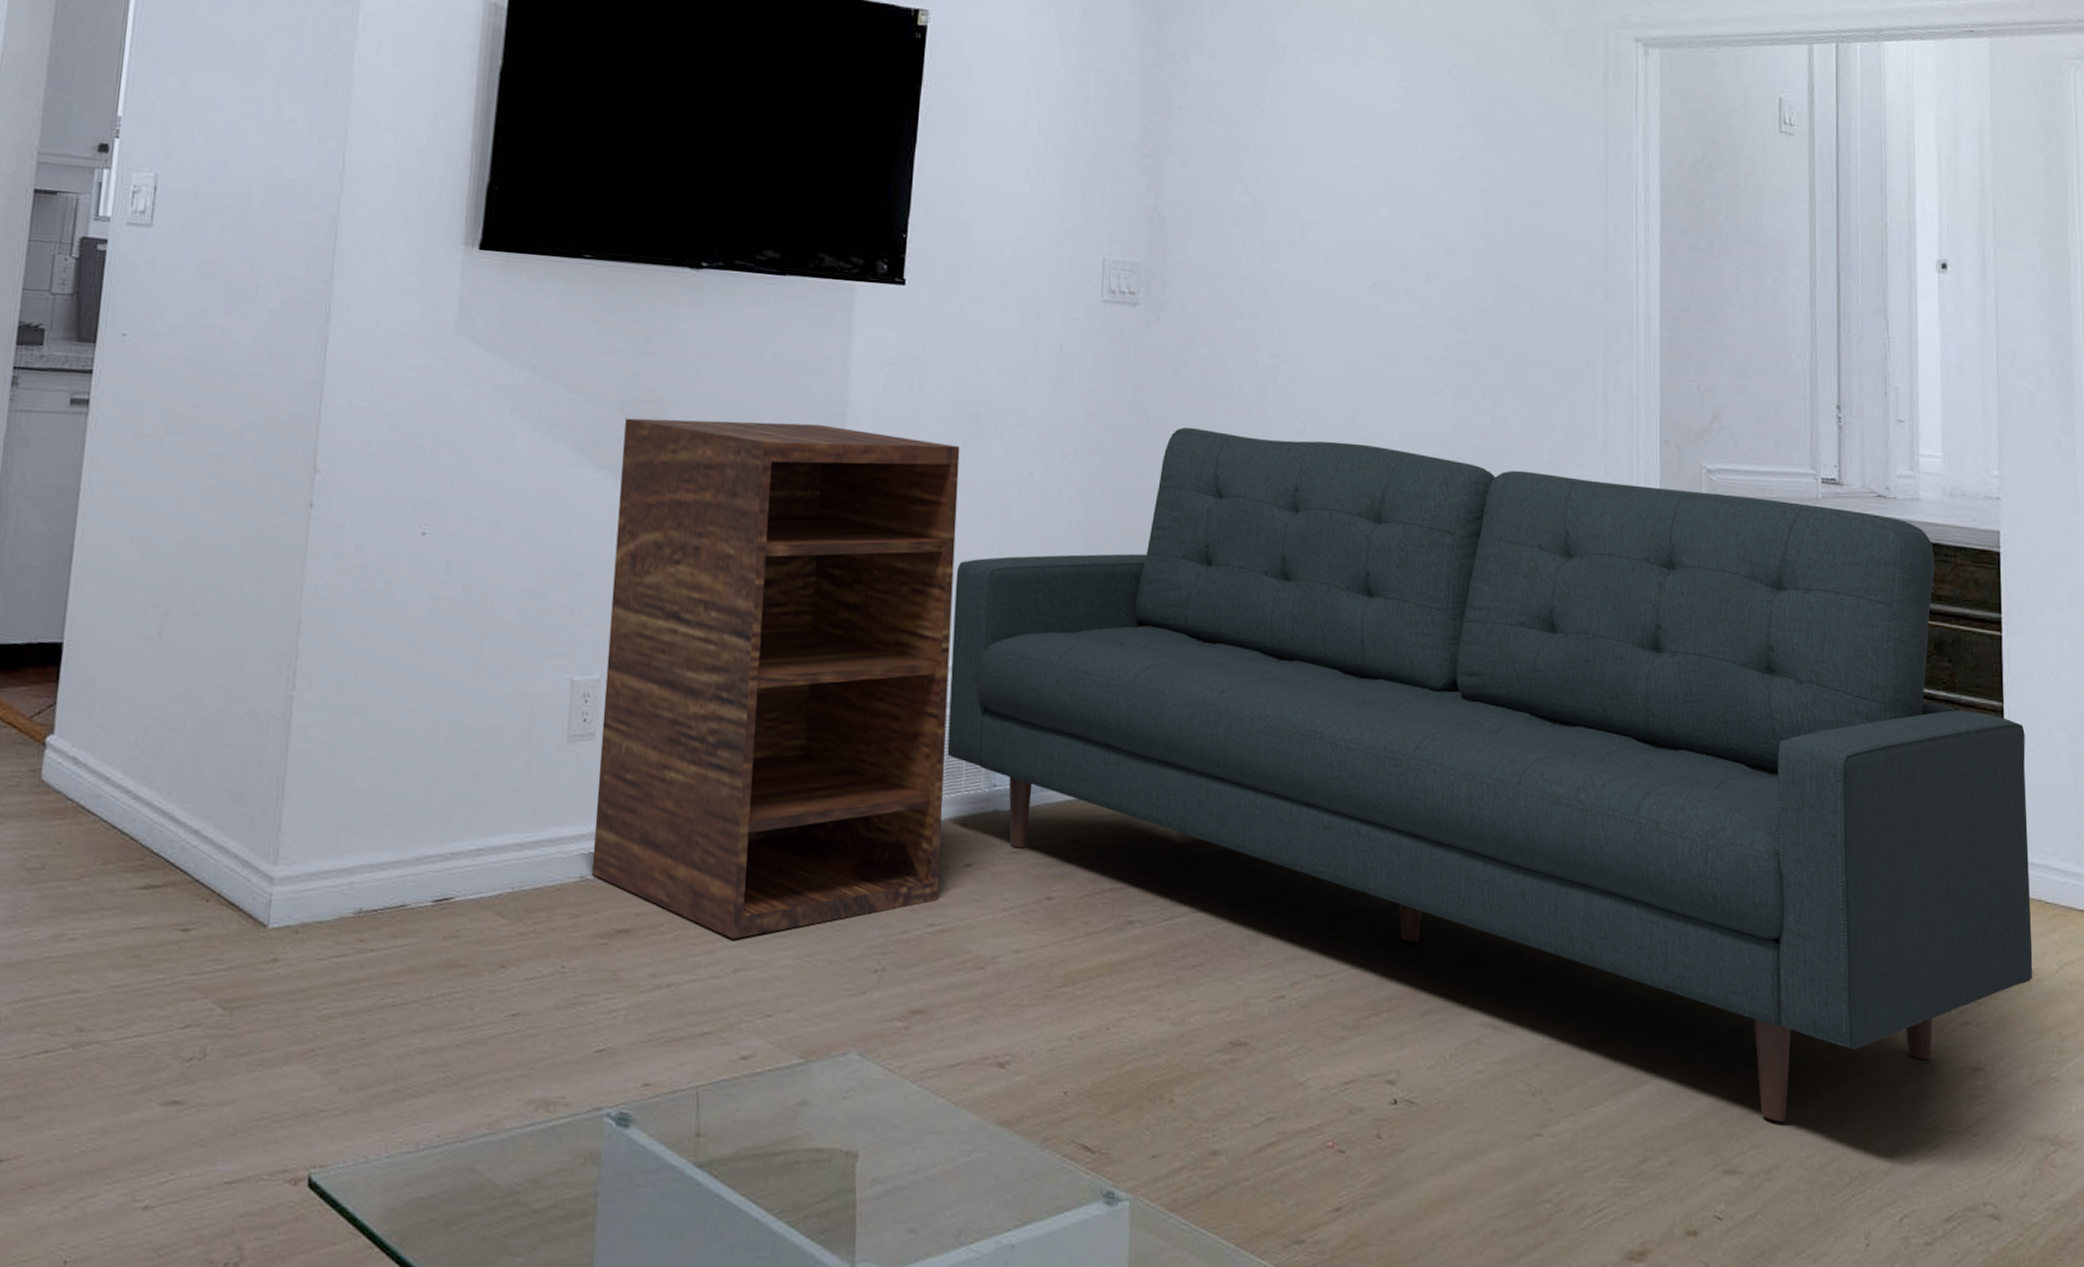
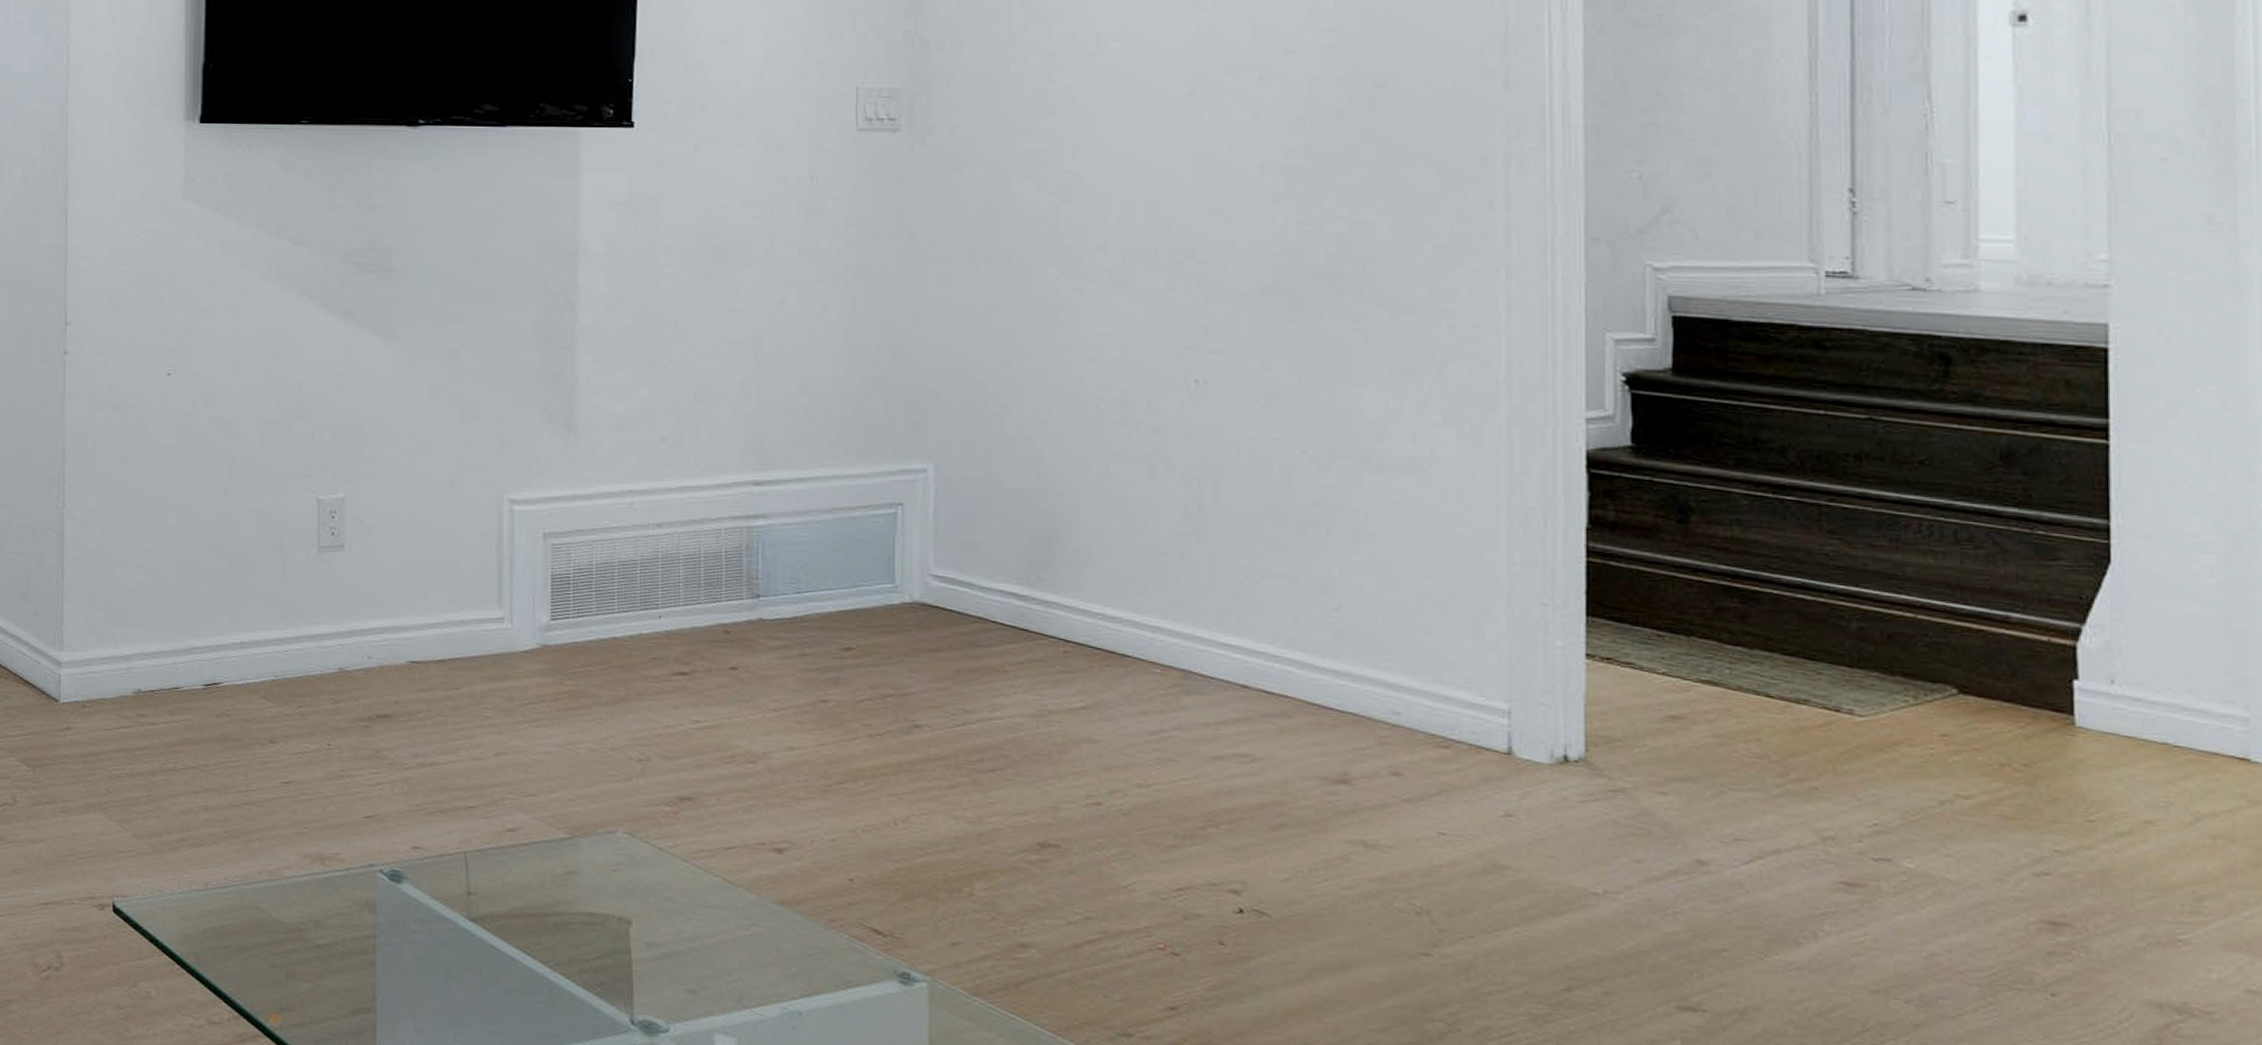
shelving unit: present [591,418,960,939] -> none [349,263,703,727]
sofa: present [947,427,2033,1123] -> none [705,250,2152,963]

